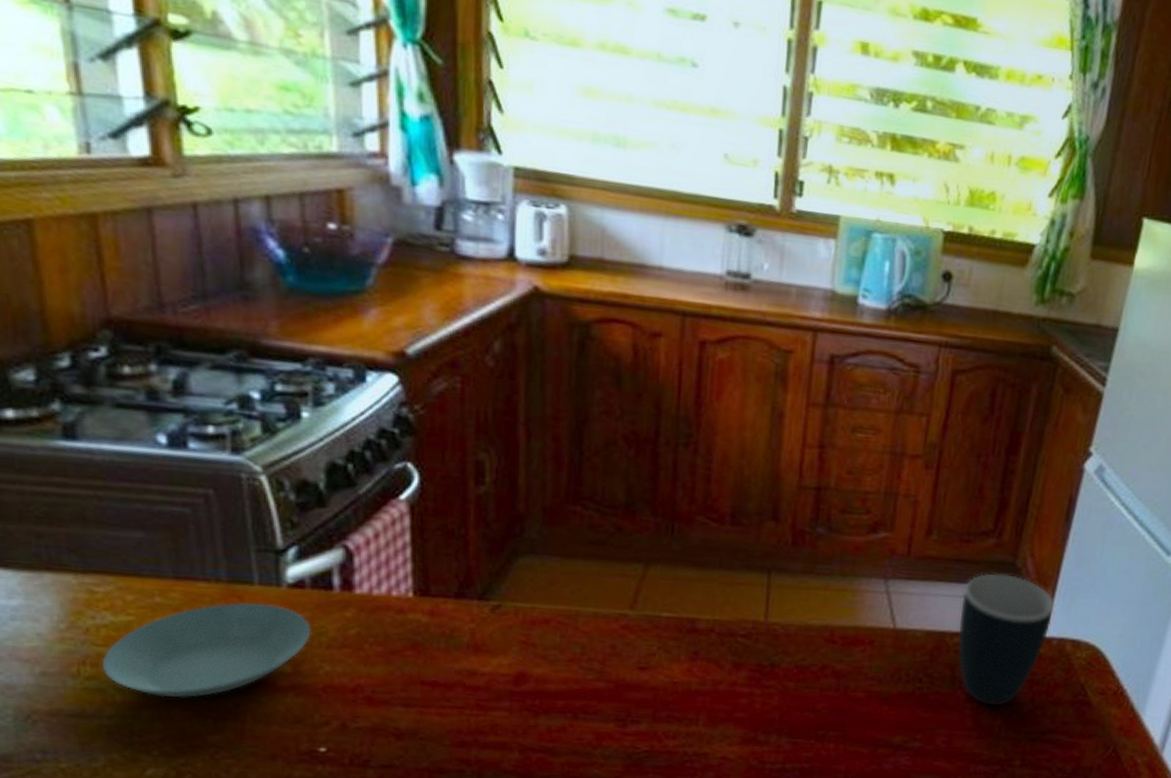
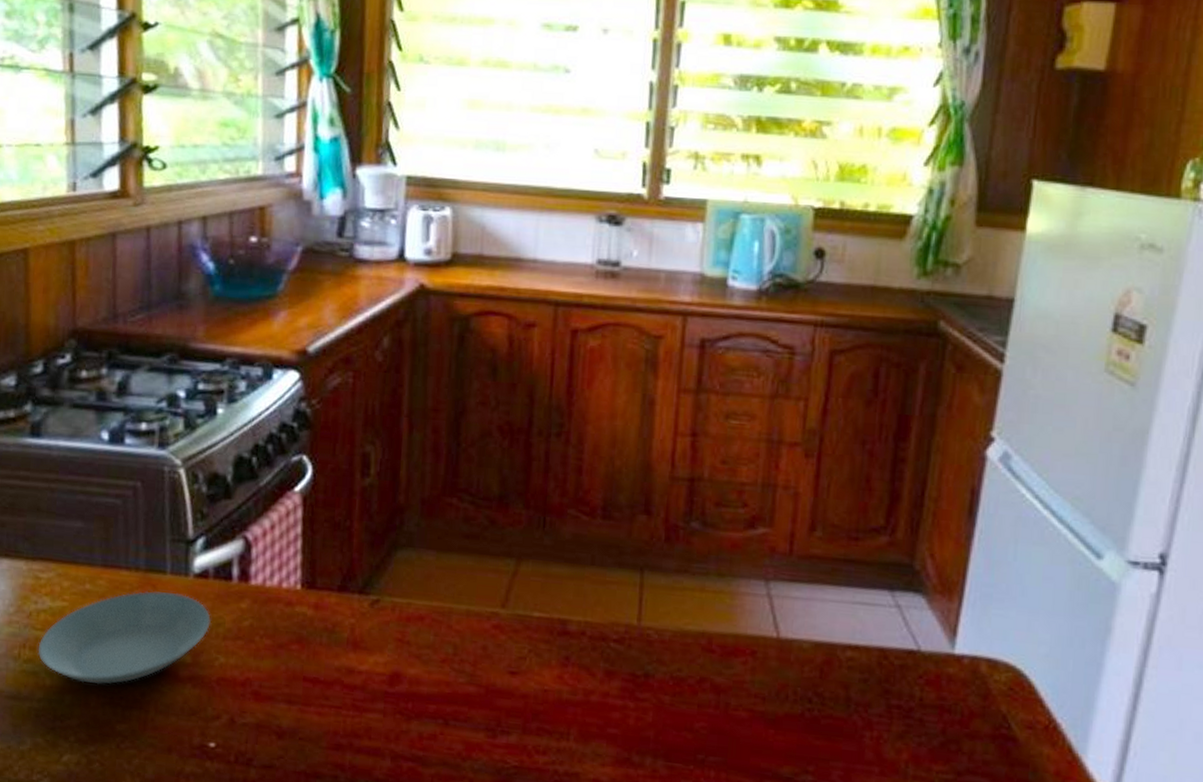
mug: present [957,573,1055,706] -> none [850,576,963,737]

